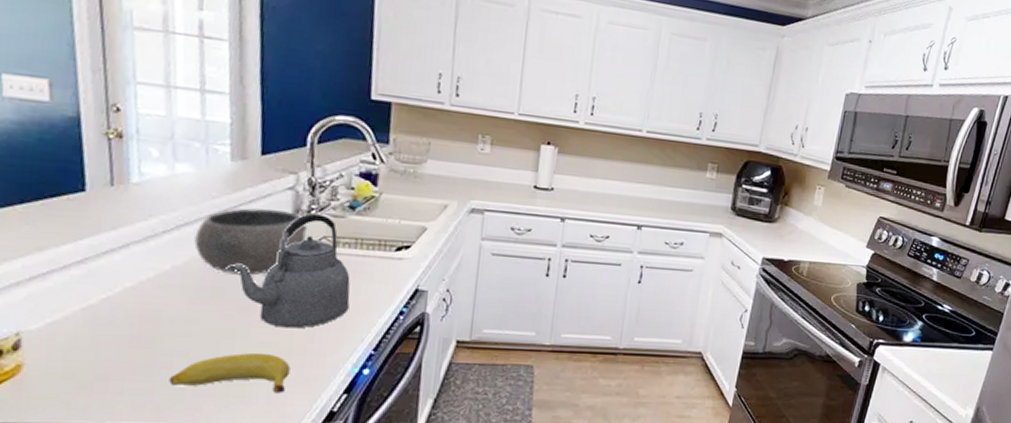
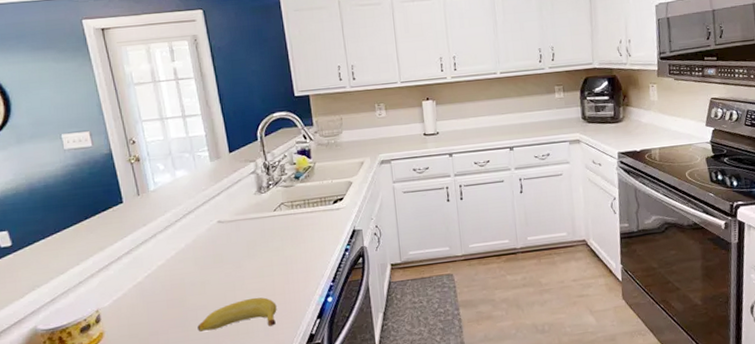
bowl: present [194,208,308,275] -> none [196,189,270,243]
kettle: present [225,213,351,329] -> none [220,187,309,277]

